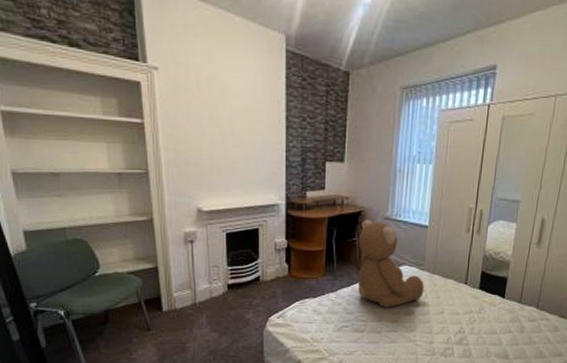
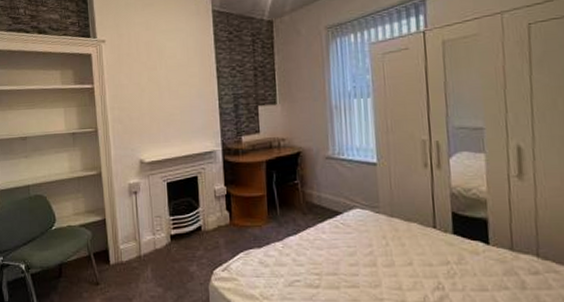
teddy bear: present [357,220,424,307] -> none [300,161,384,258]

